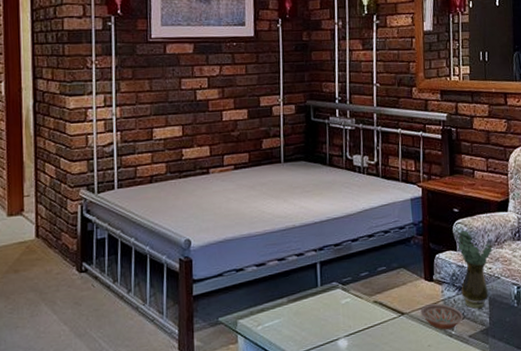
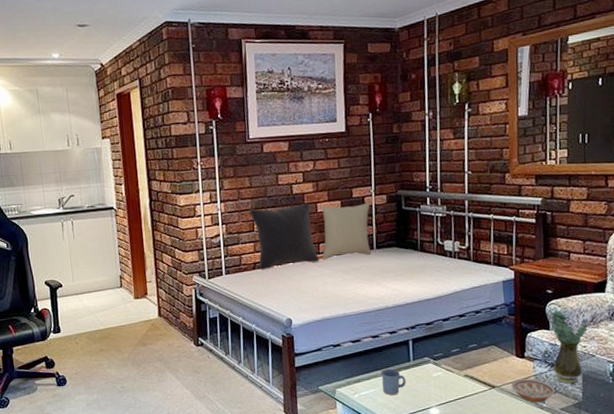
pillow: none [148,110,223,184] -> present [249,202,319,270]
pillow: none [225,112,279,174] -> present [321,202,372,260]
mug: none [287,295,313,327] -> present [382,368,406,396]

